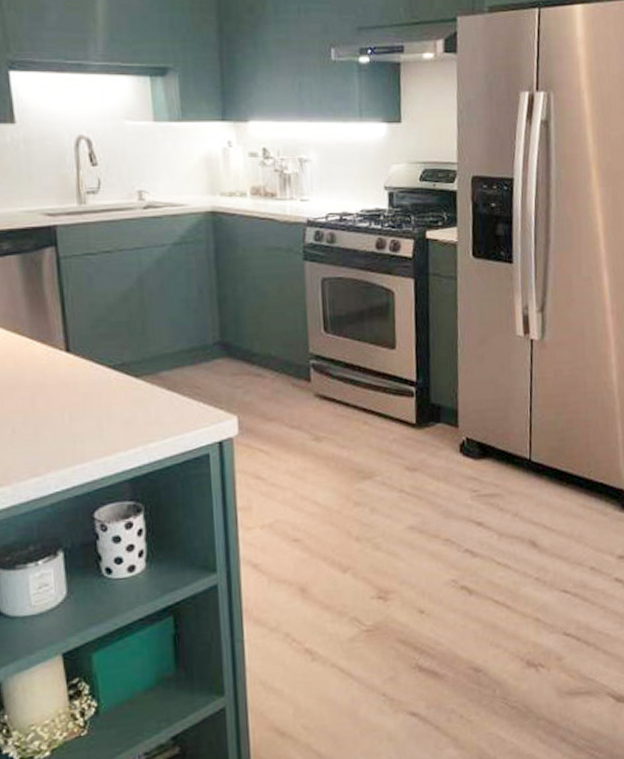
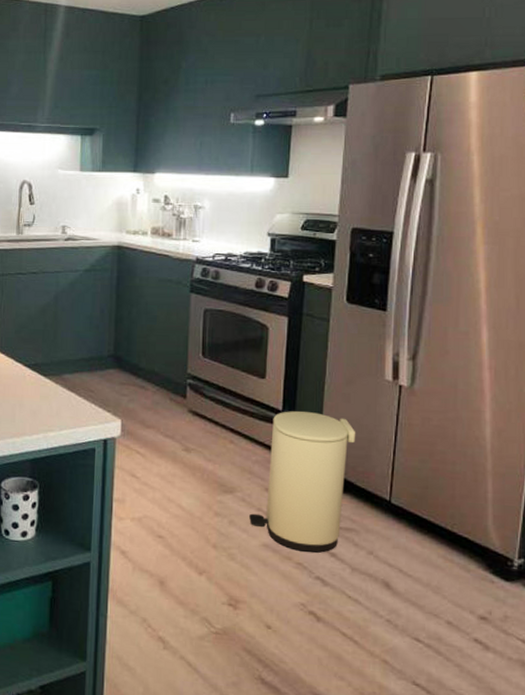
pedal bin: none [392,378,493,527] -> present [249,411,356,553]

